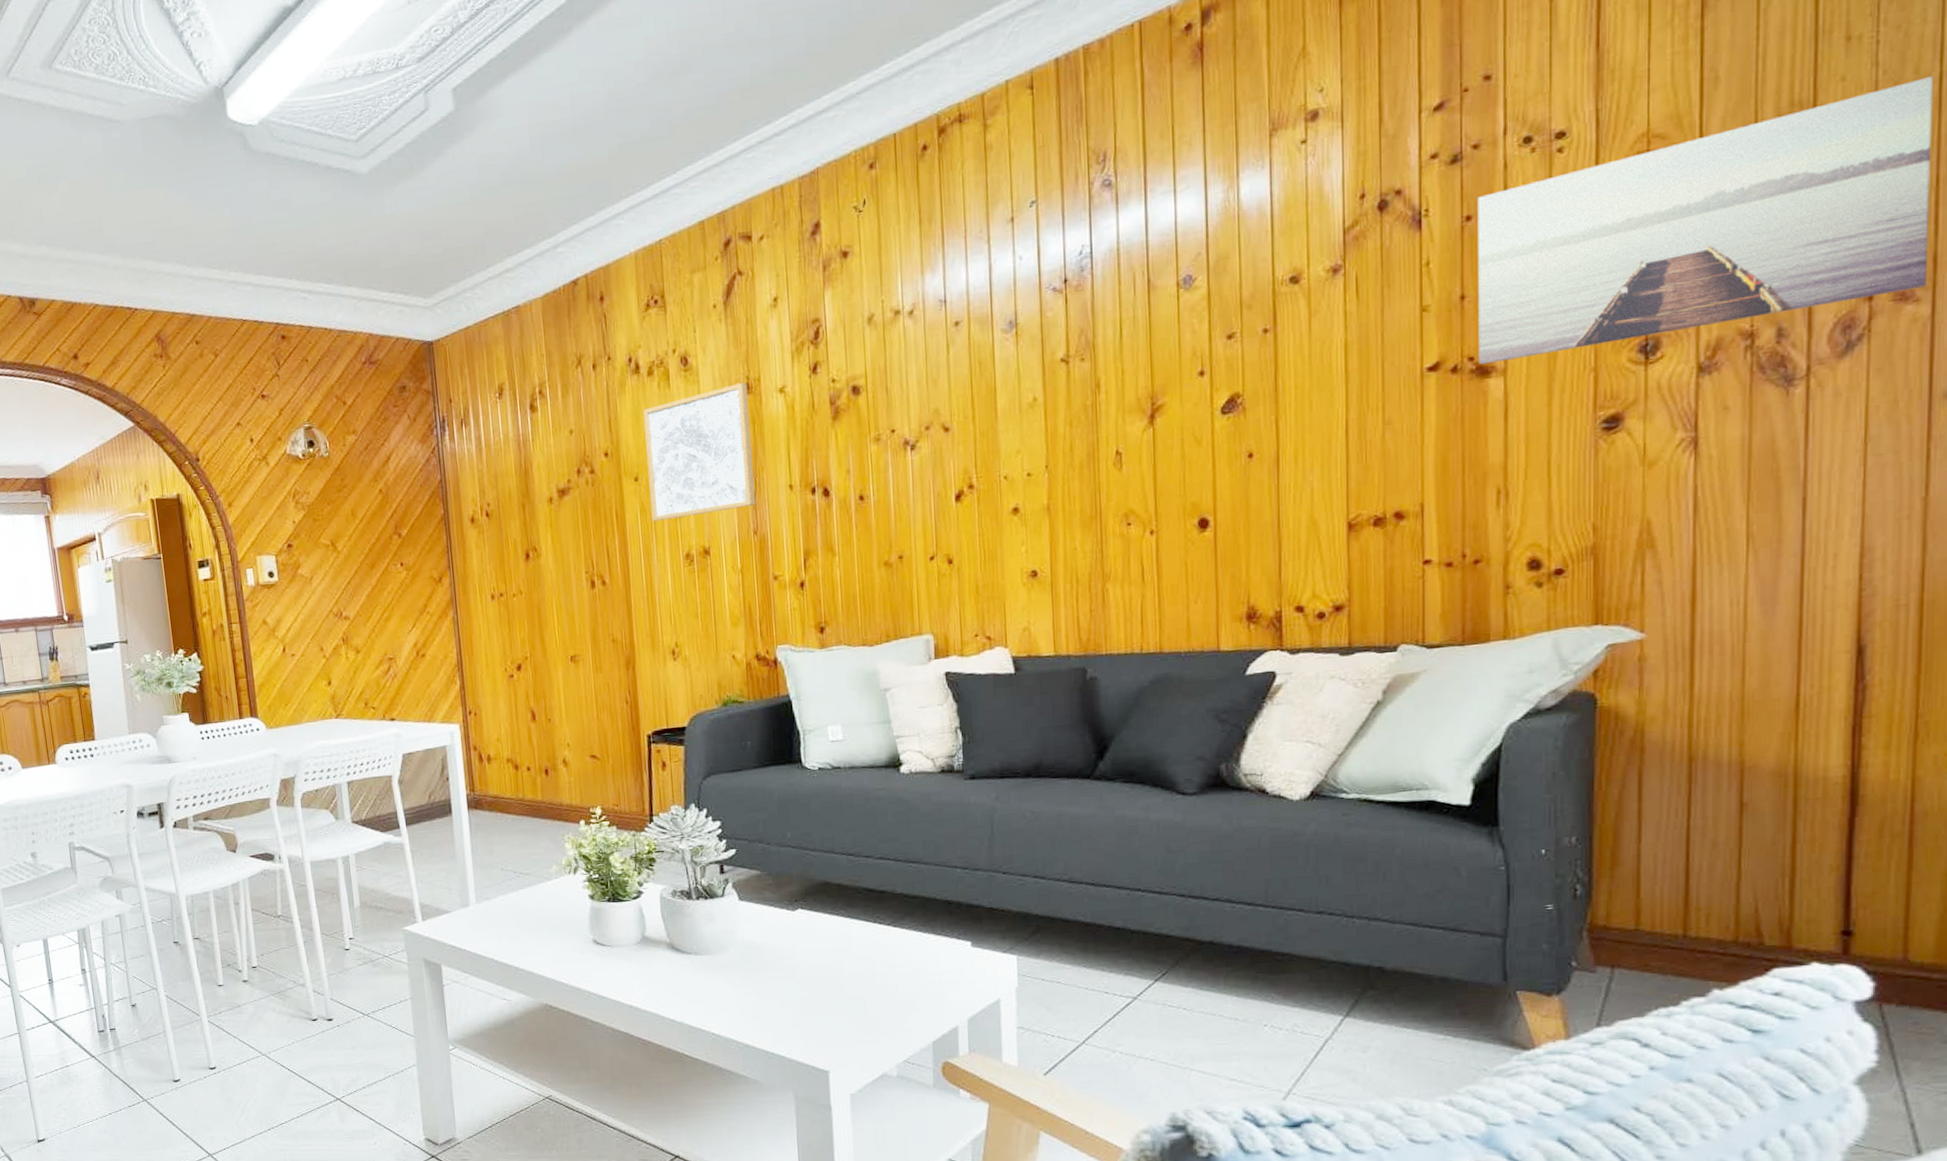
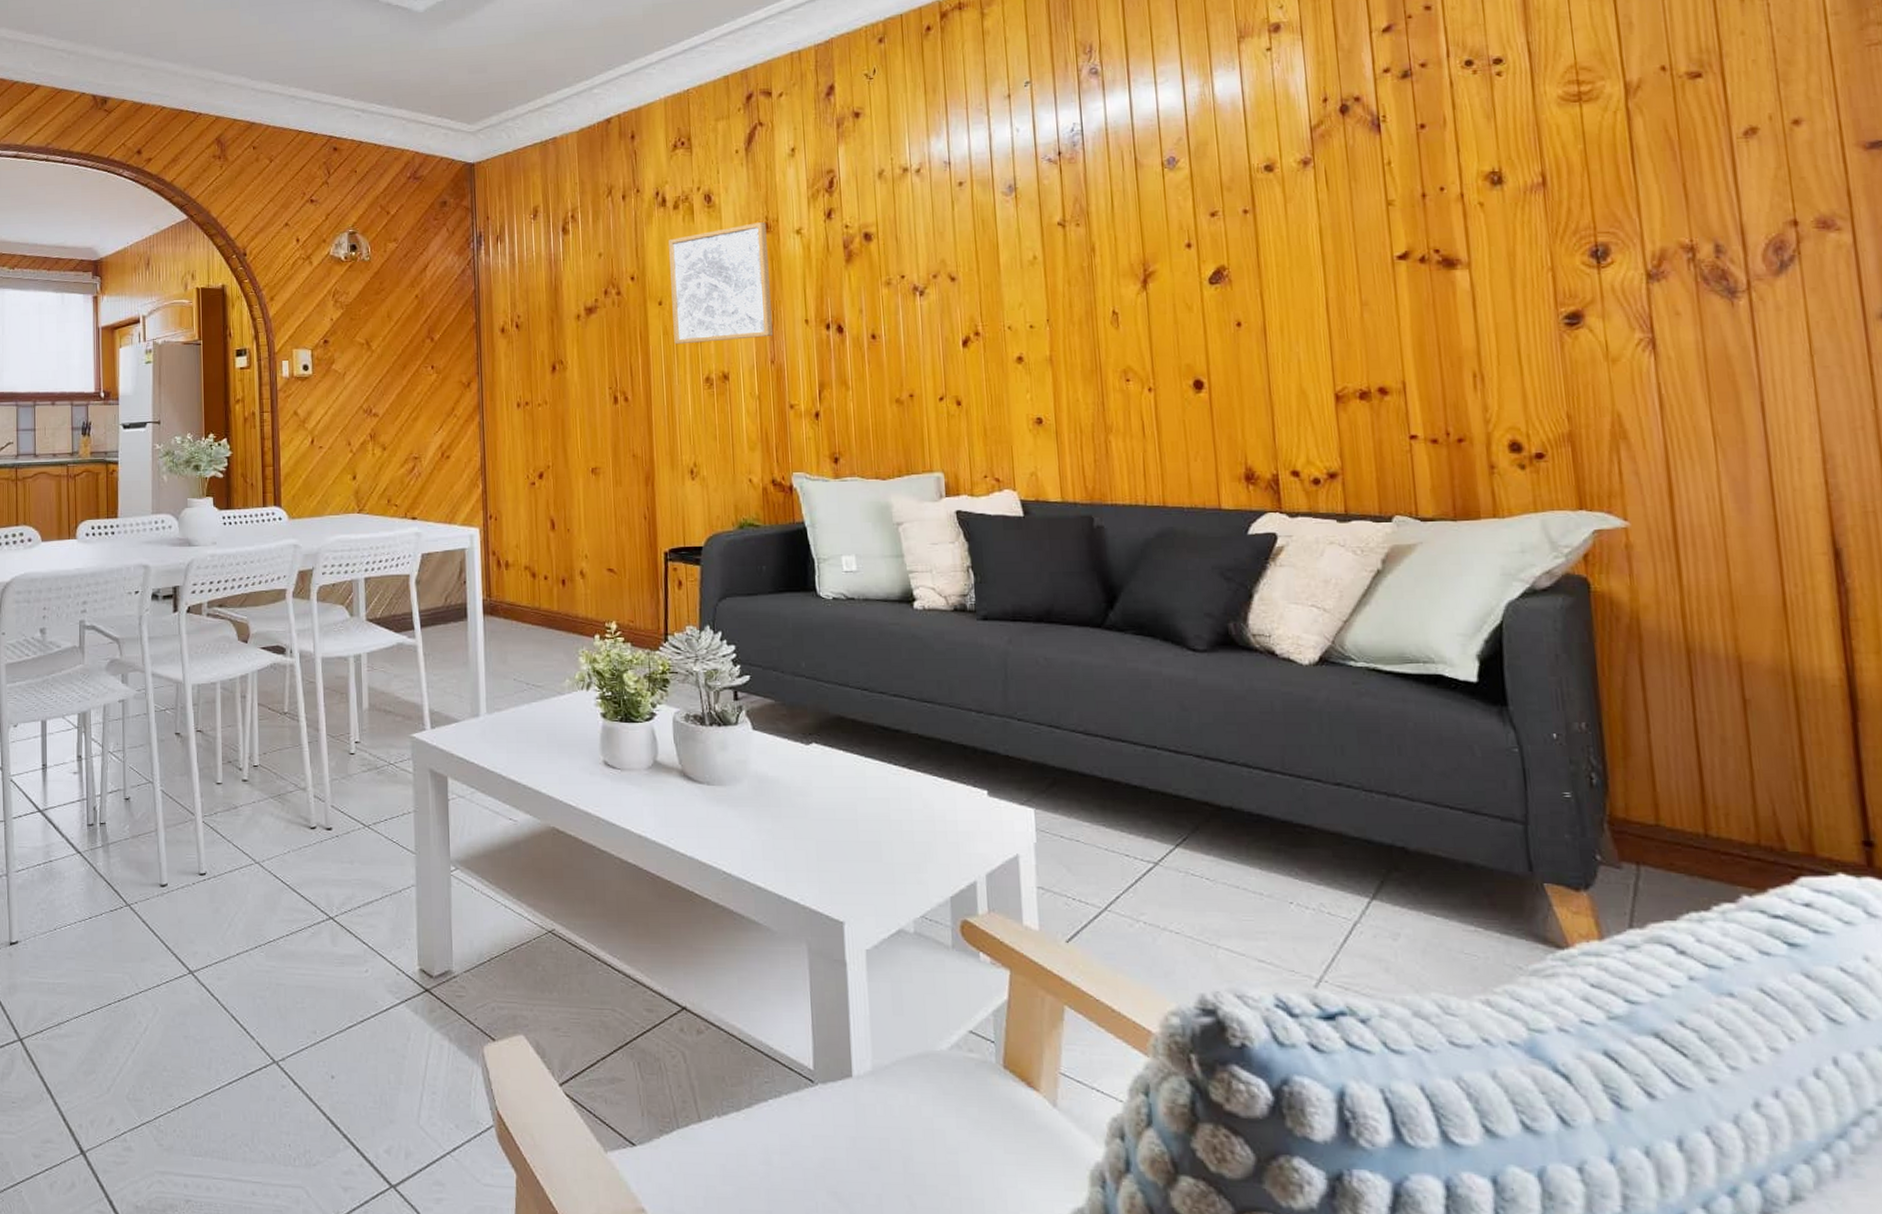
wall art: present [1478,76,1934,365] -> none [1429,37,1845,257]

